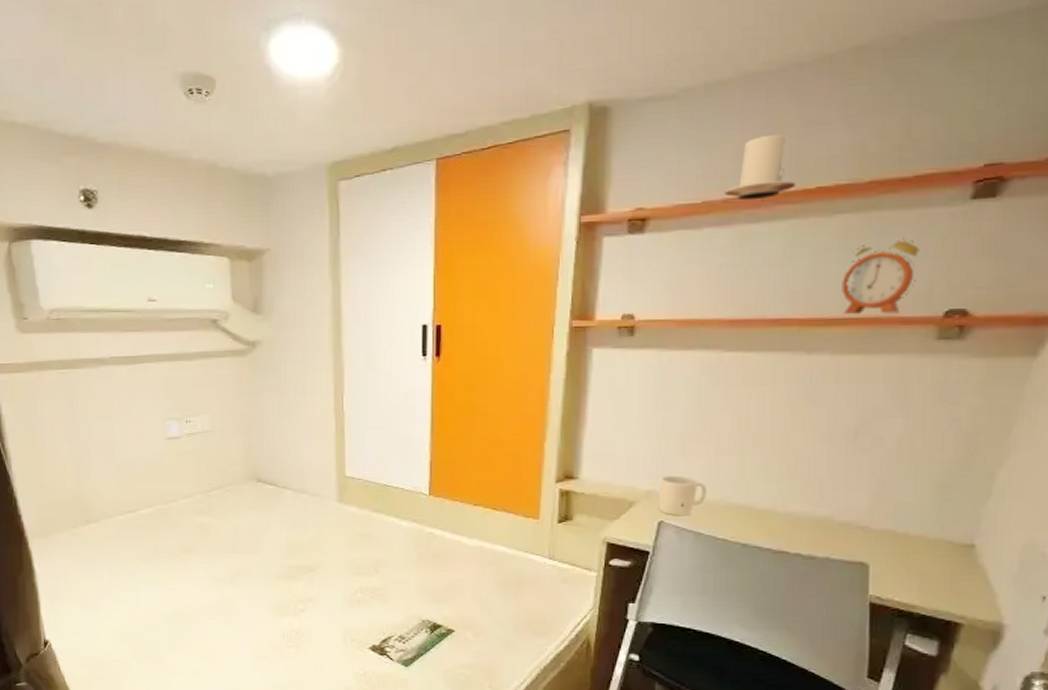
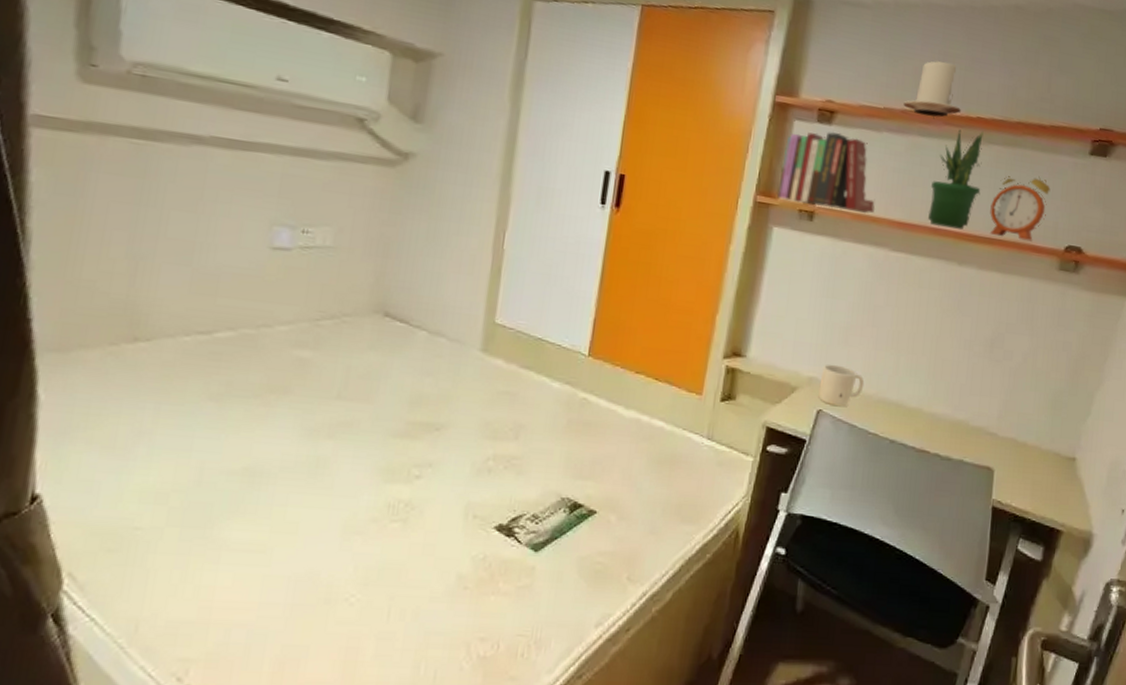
books: none [592,239,703,321] -> present [776,131,876,214]
planter: none [764,201,828,317] -> present [927,129,984,230]

